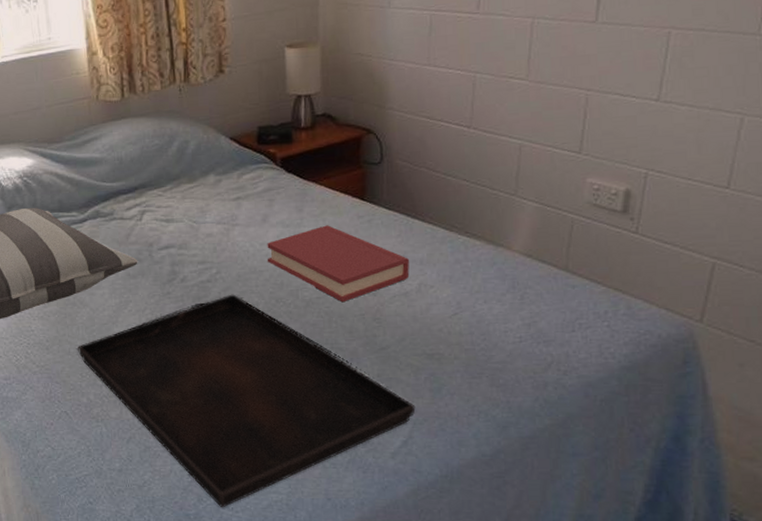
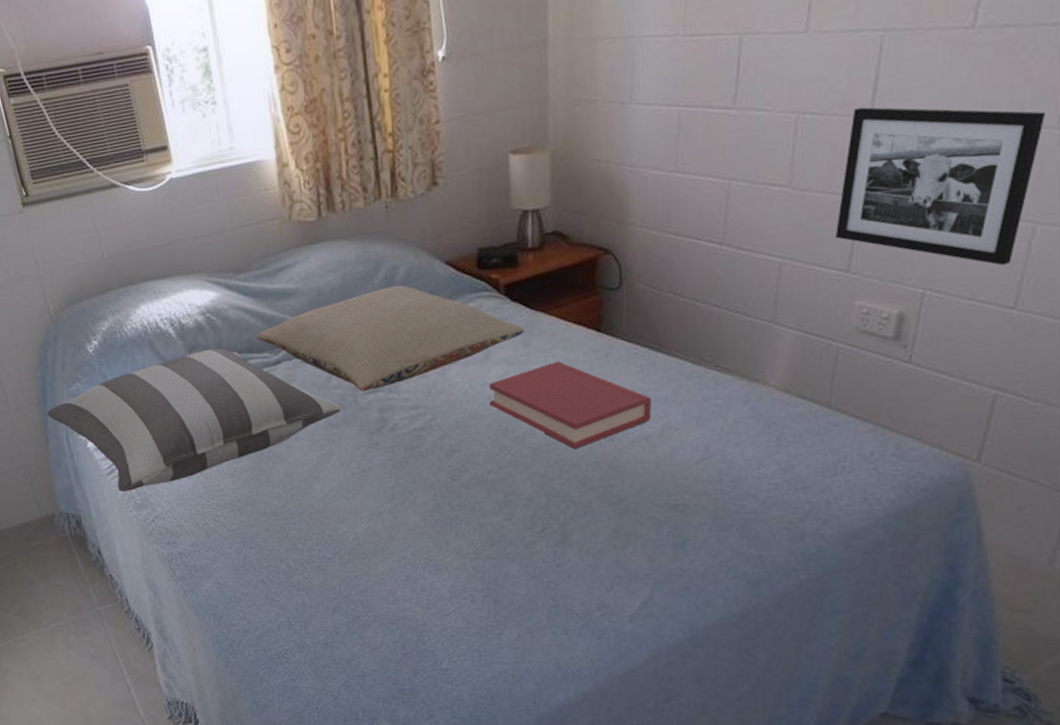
pillow: none [66,157,298,247] -> present [256,285,524,391]
serving tray: present [78,294,416,508] -> none [274,443,657,682]
picture frame: none [567,14,748,151] -> present [834,107,1046,266]

